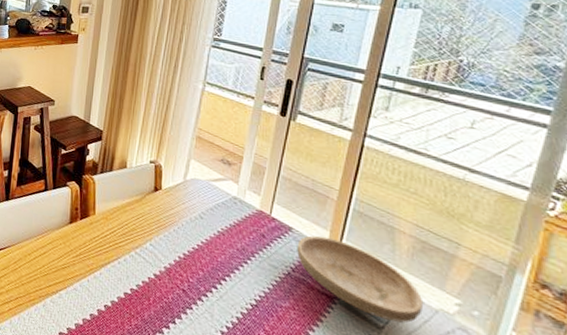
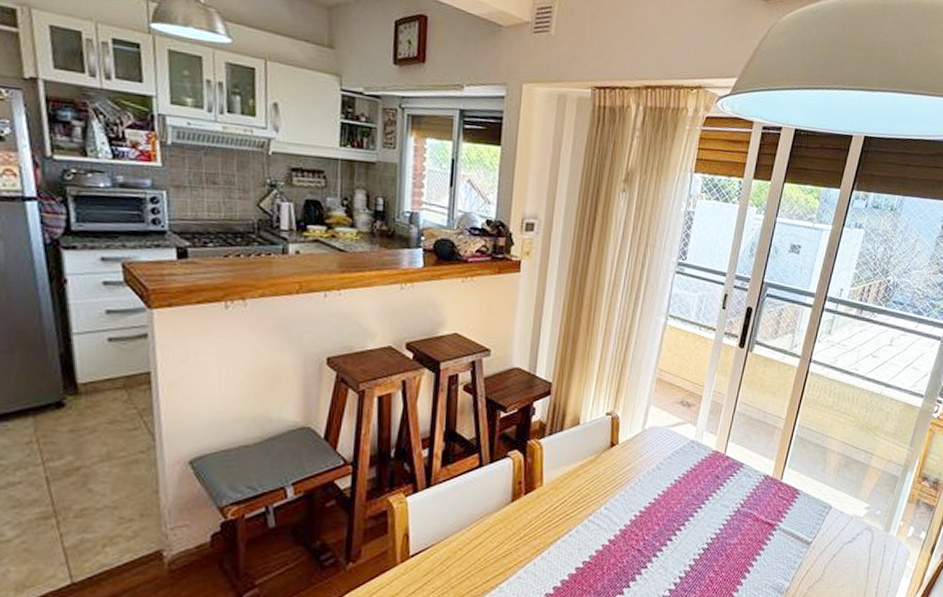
bowl: present [297,235,424,323] -> none [746,467,843,535]

